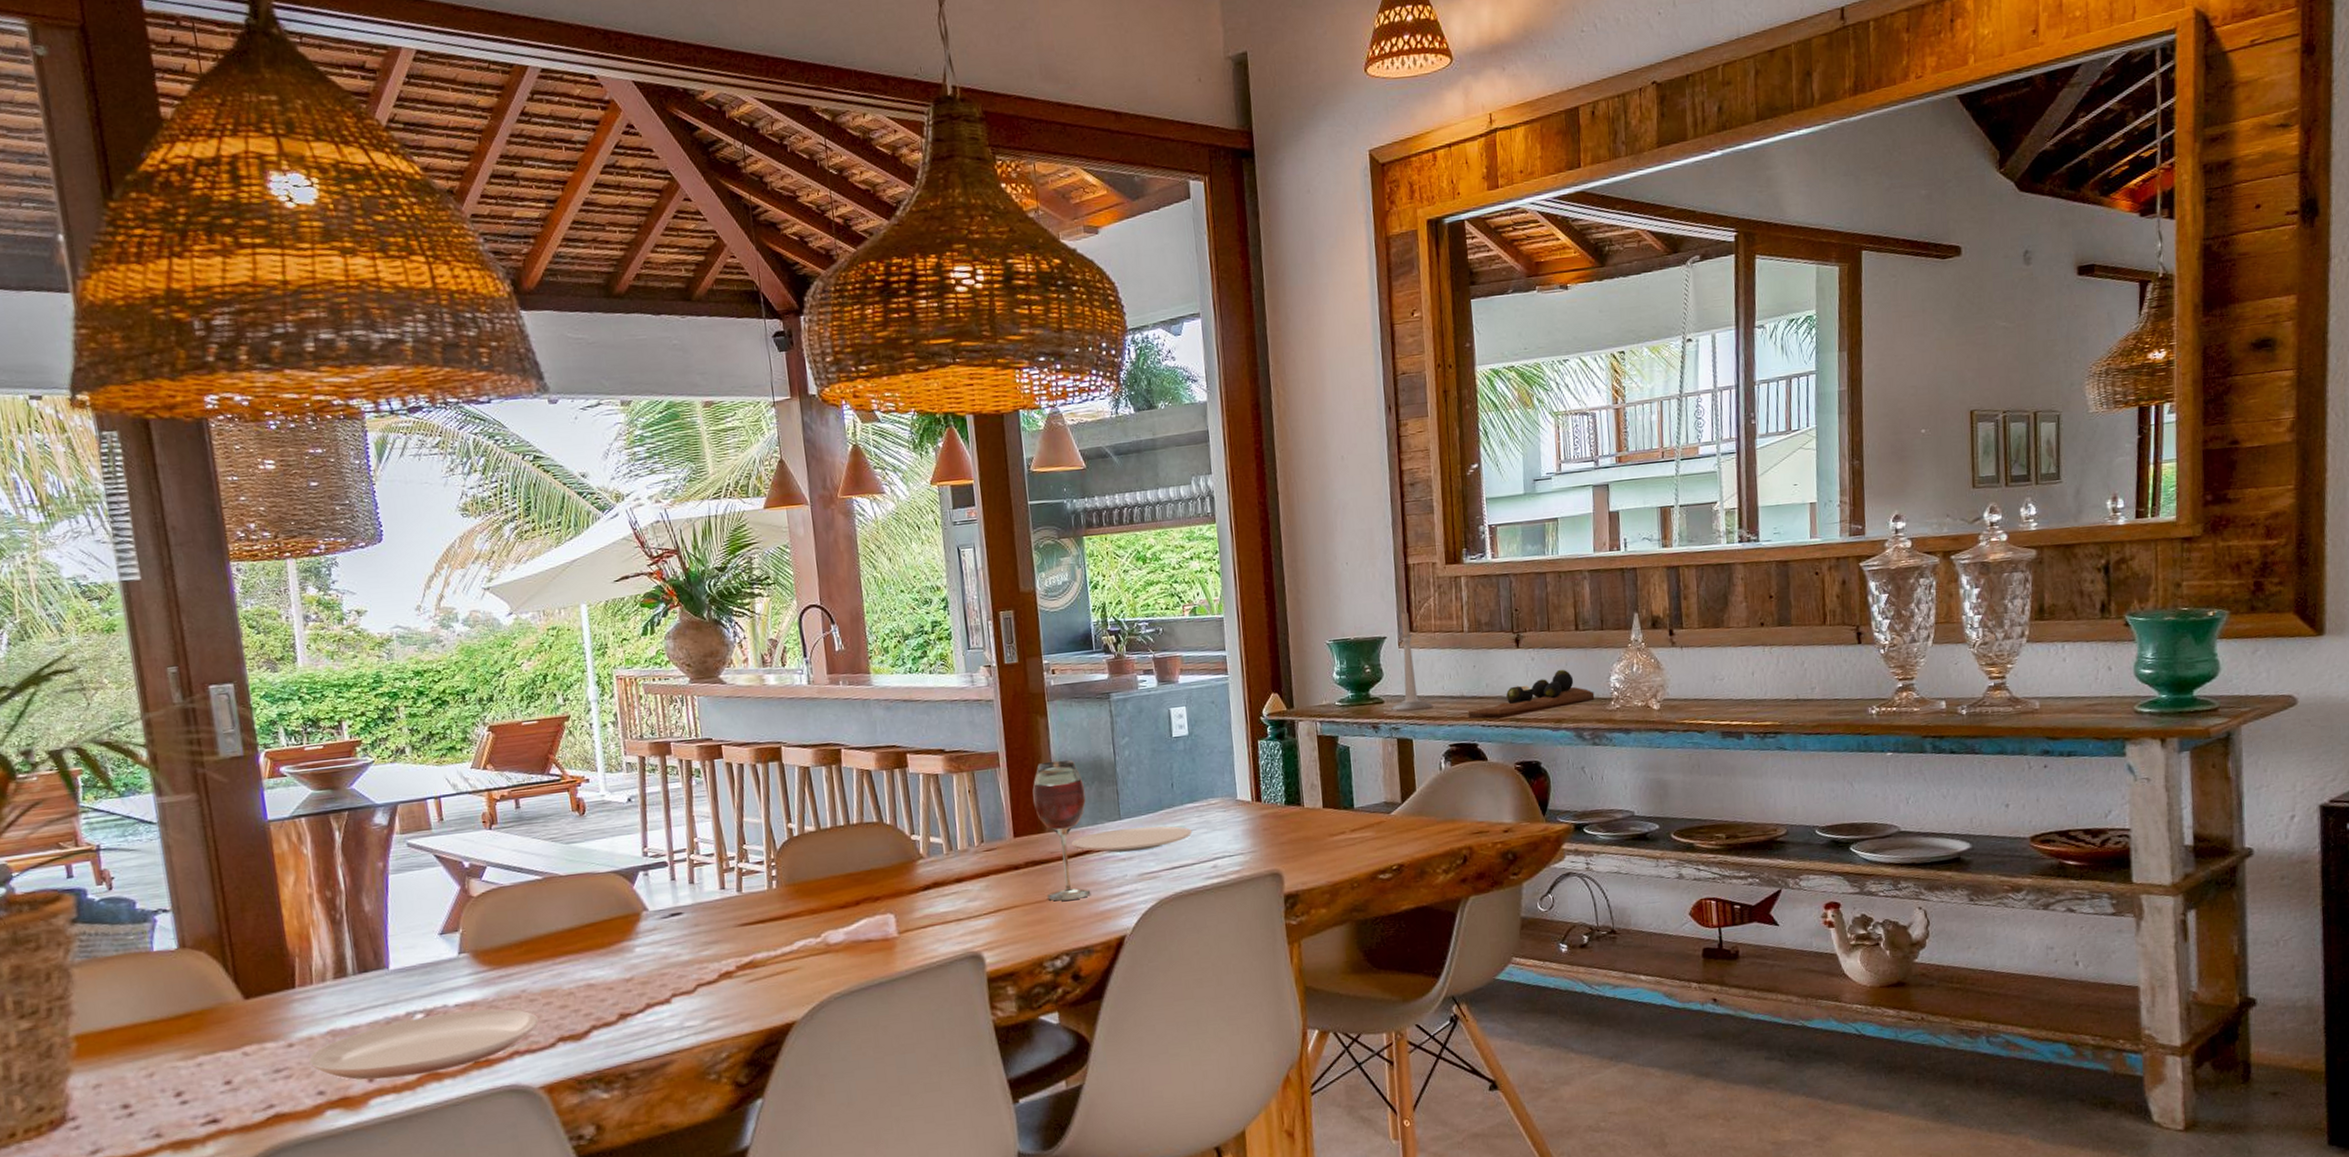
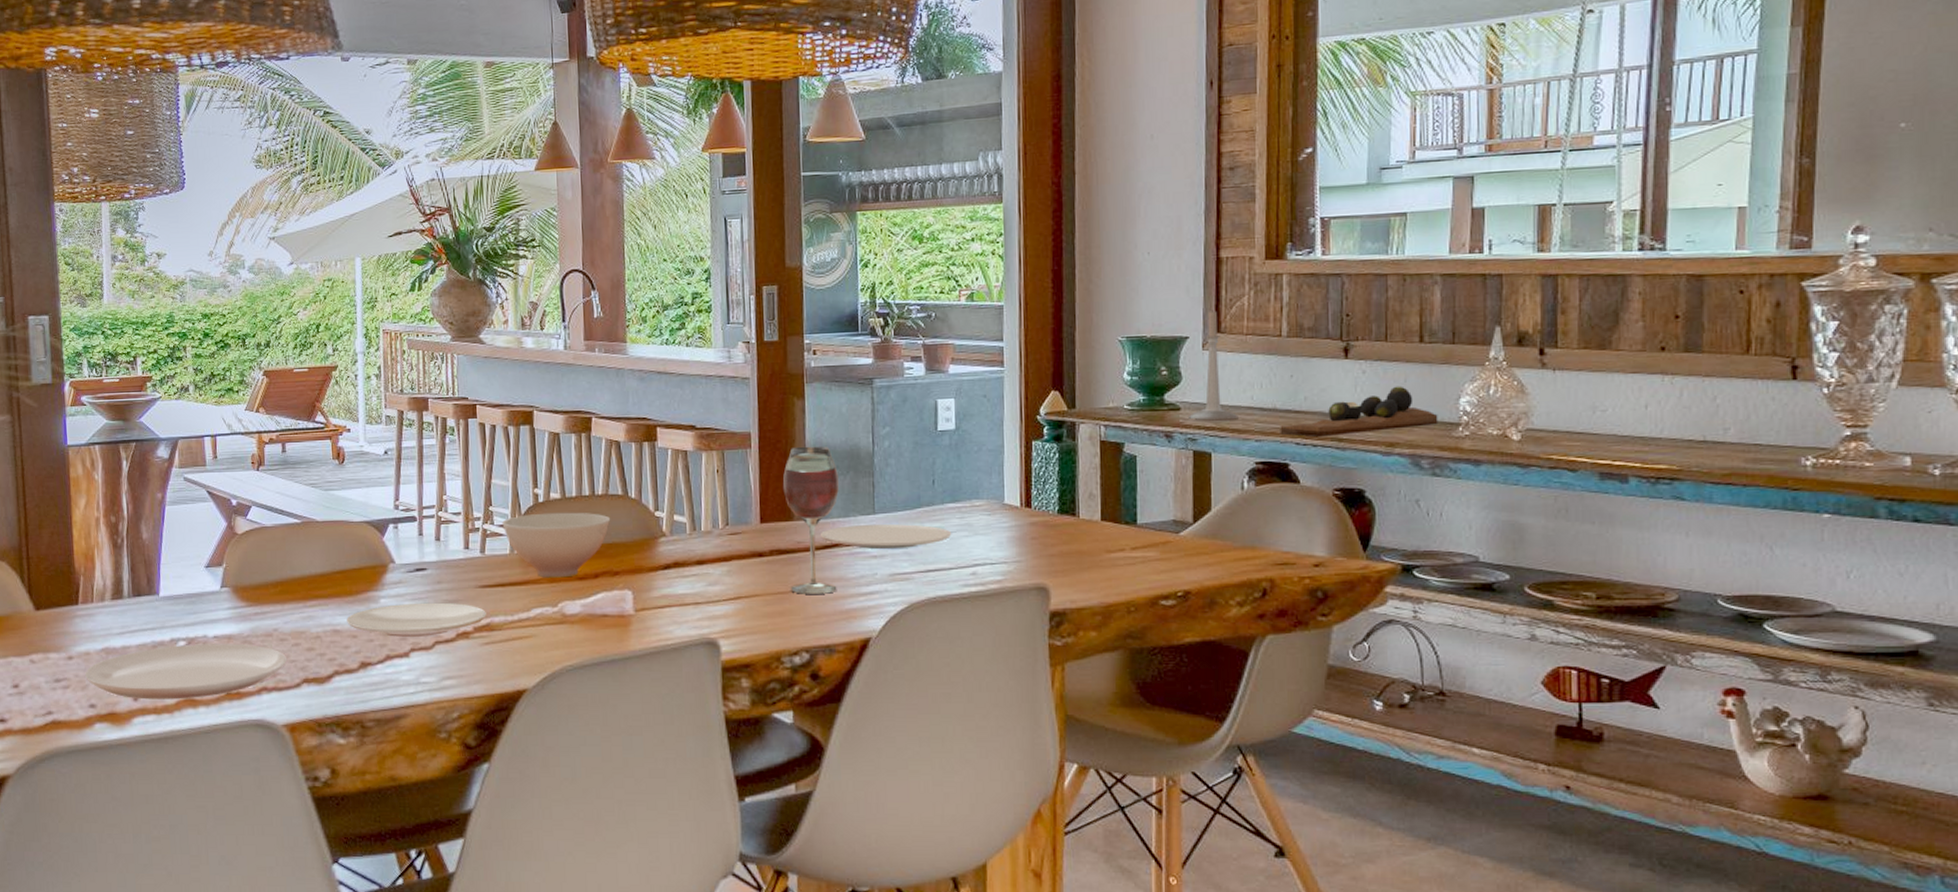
plate: none [600,944,748,985] -> present [346,602,486,638]
bowl: none [757,842,868,910] -> present [502,512,611,578]

